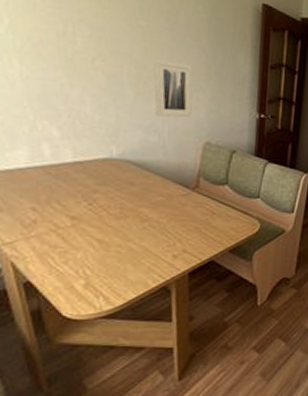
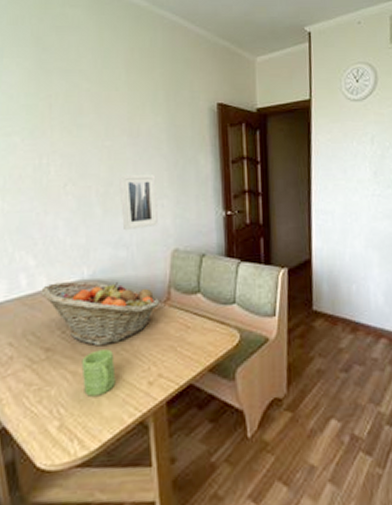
fruit basket: none [66,157,189,221] -> present [41,281,161,347]
mug: none [108,223,142,263] -> present [81,349,116,397]

